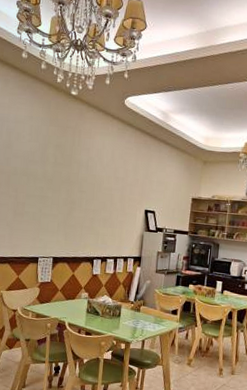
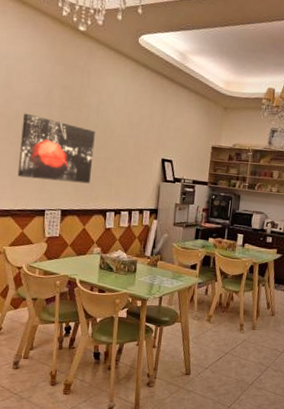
wall art: none [15,170,85,234] -> present [17,113,95,184]

